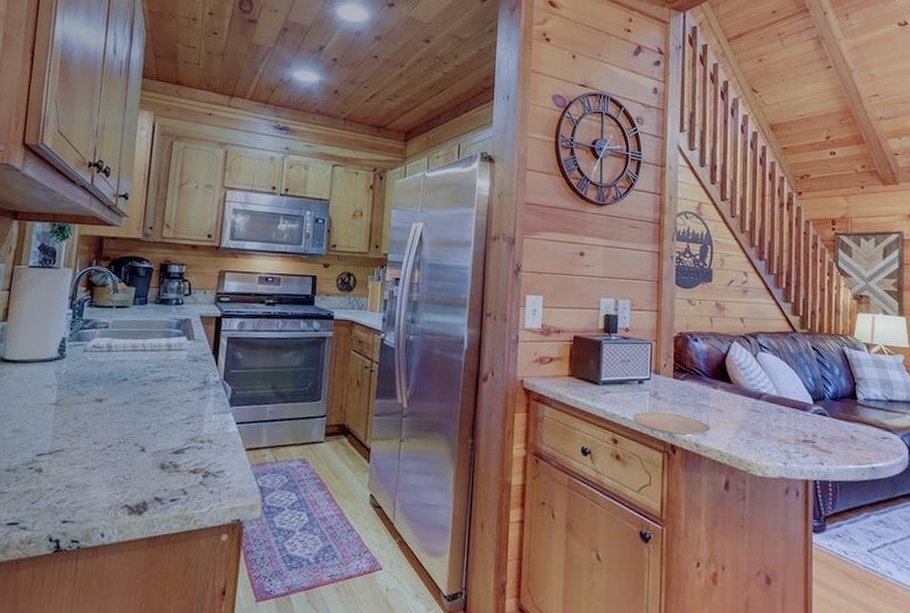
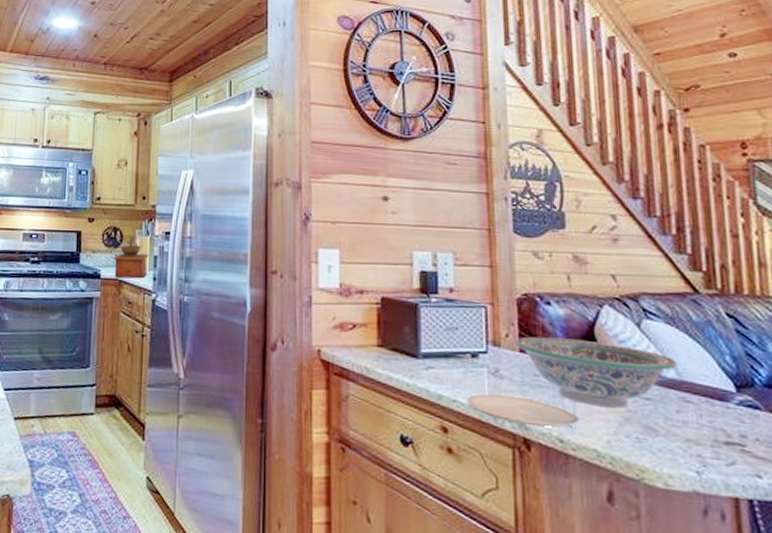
coffee grinder: none [345,281,380,320] -> present [112,236,149,279]
decorative bowl: none [669,366,778,419] -> present [513,336,677,408]

